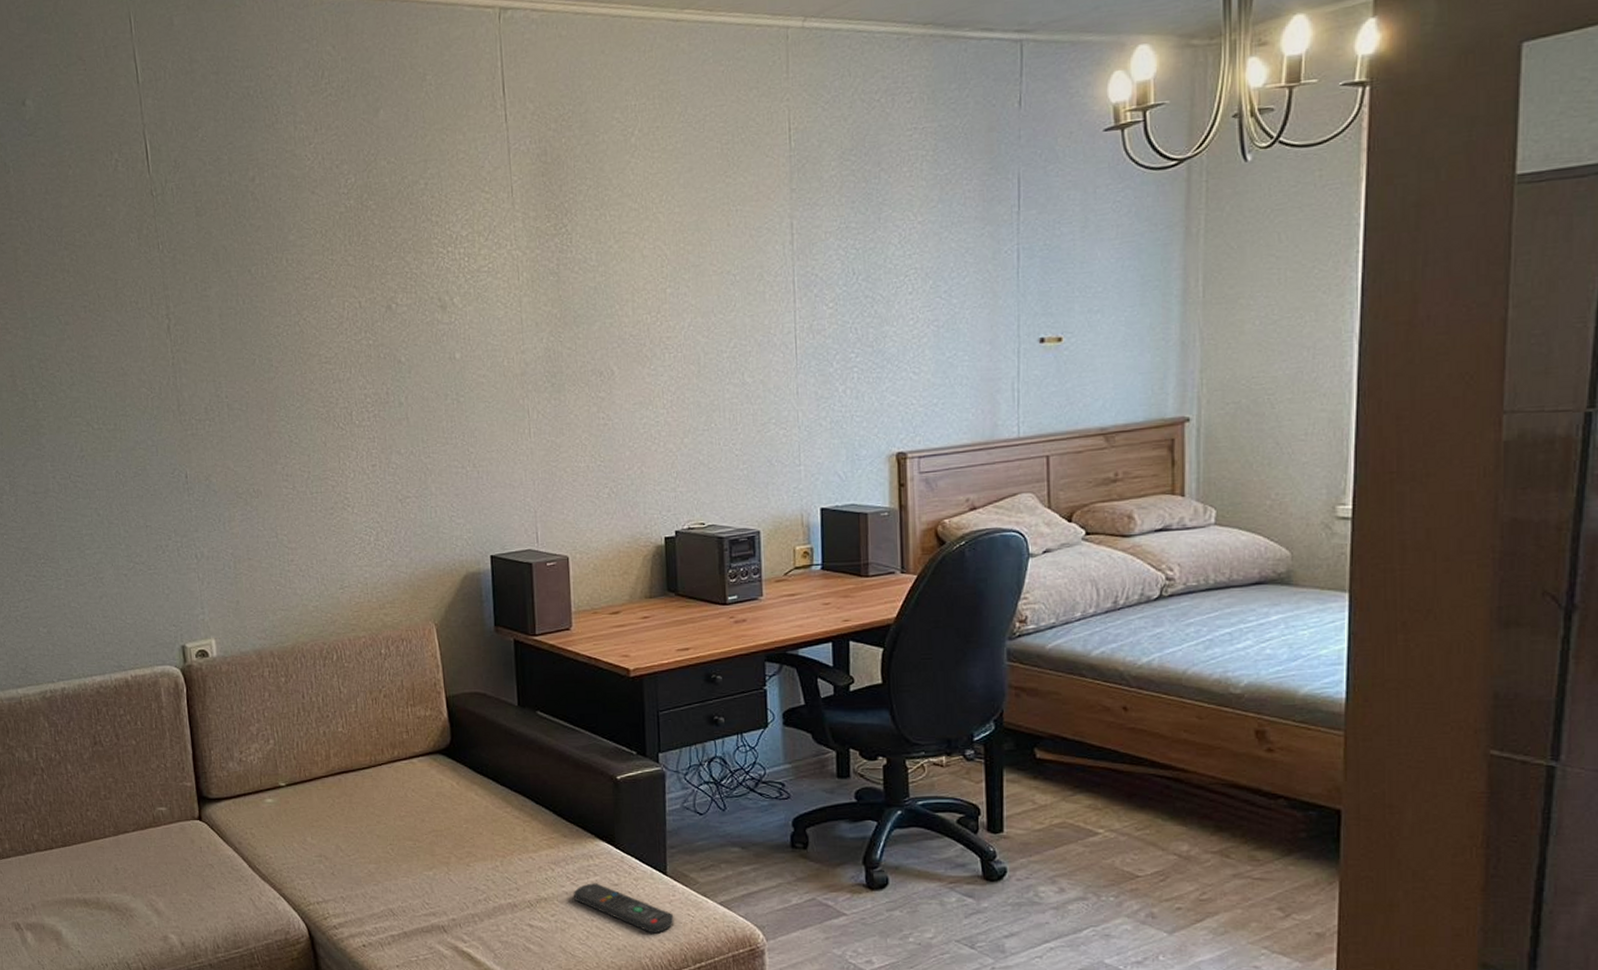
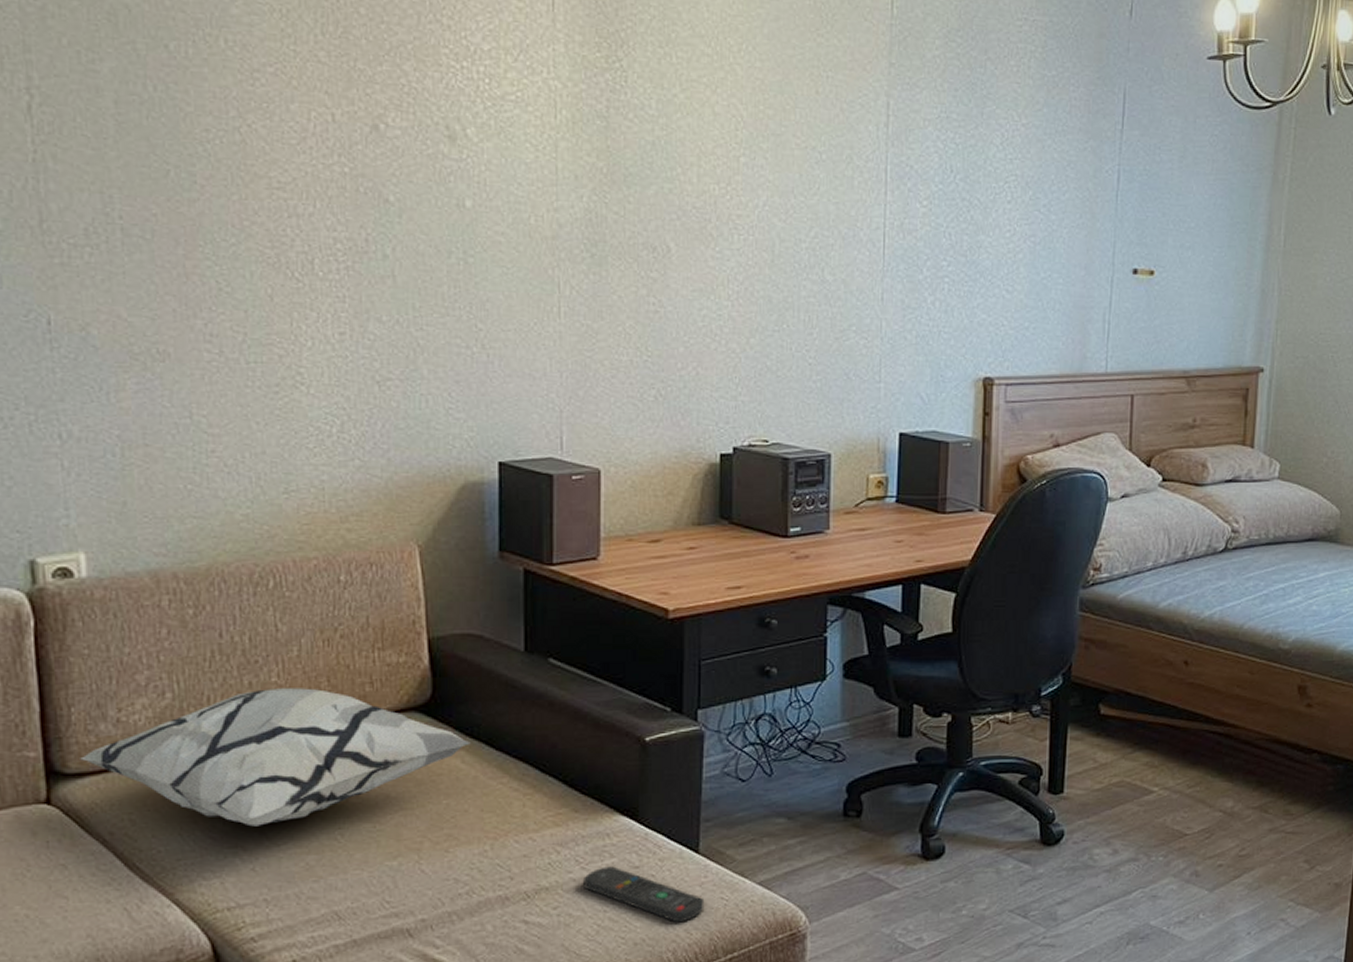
decorative pillow: none [218,736,481,841] -> present [80,688,471,827]

